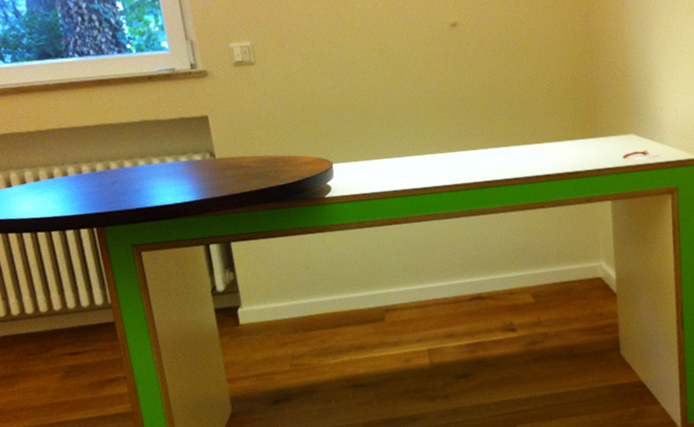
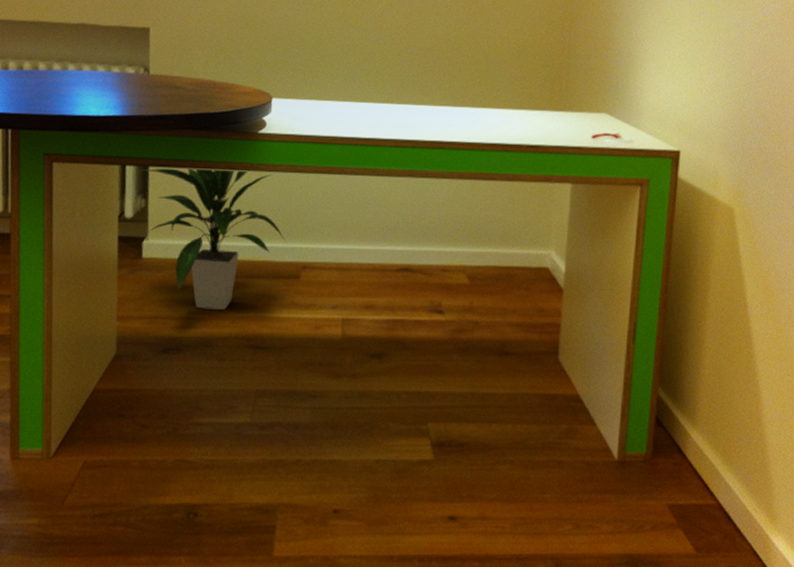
indoor plant: none [225,232,367,361] -> present [142,166,286,310]

